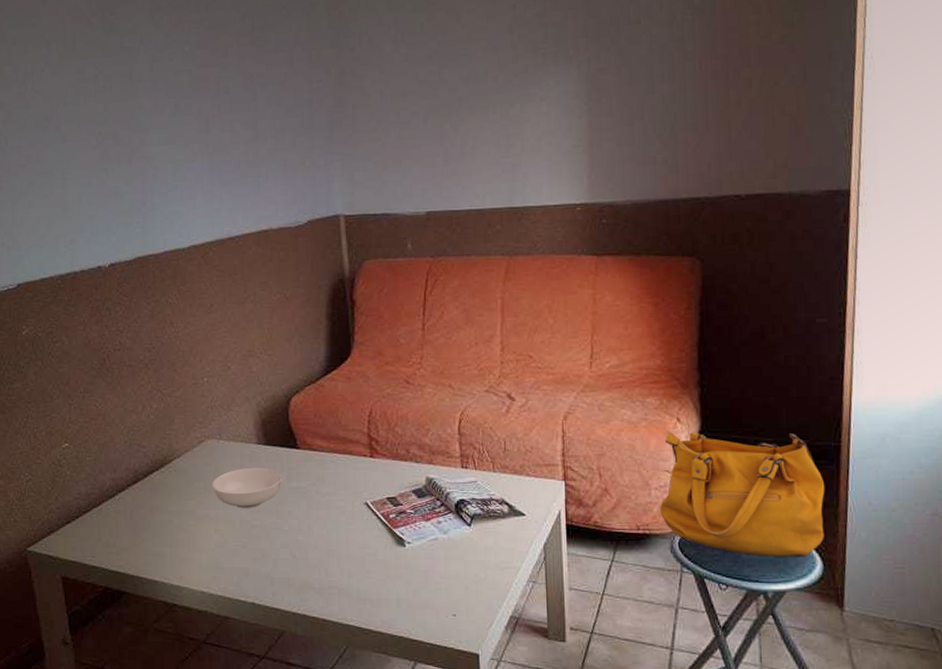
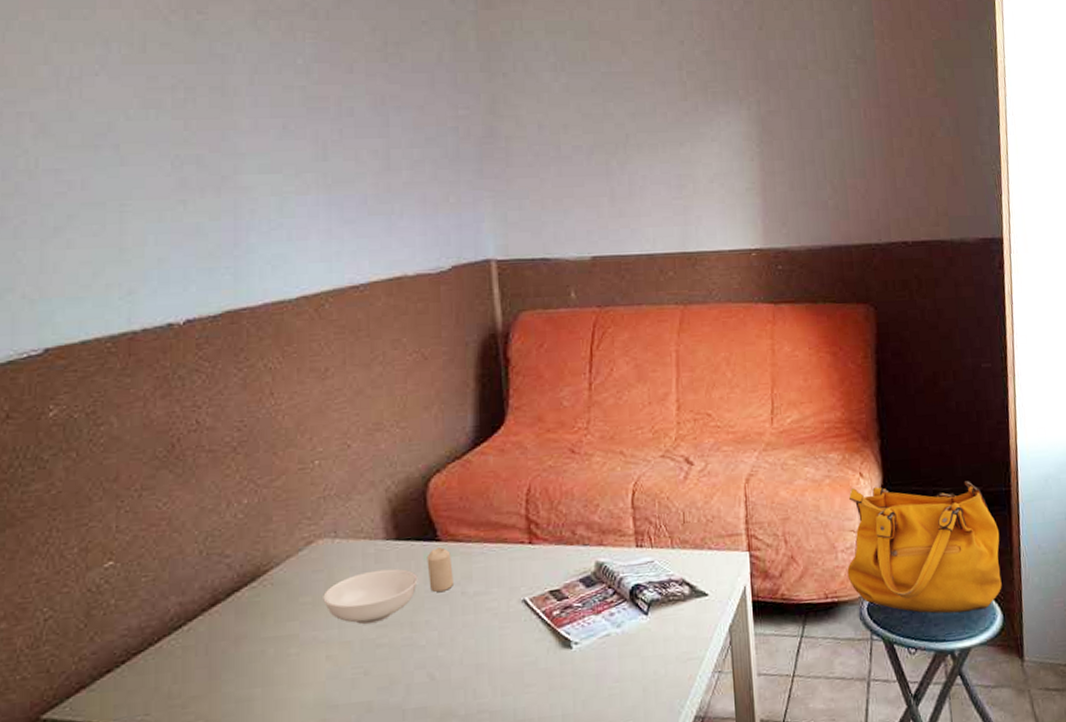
candle: none [289,454,310,489] -> present [427,547,453,592]

